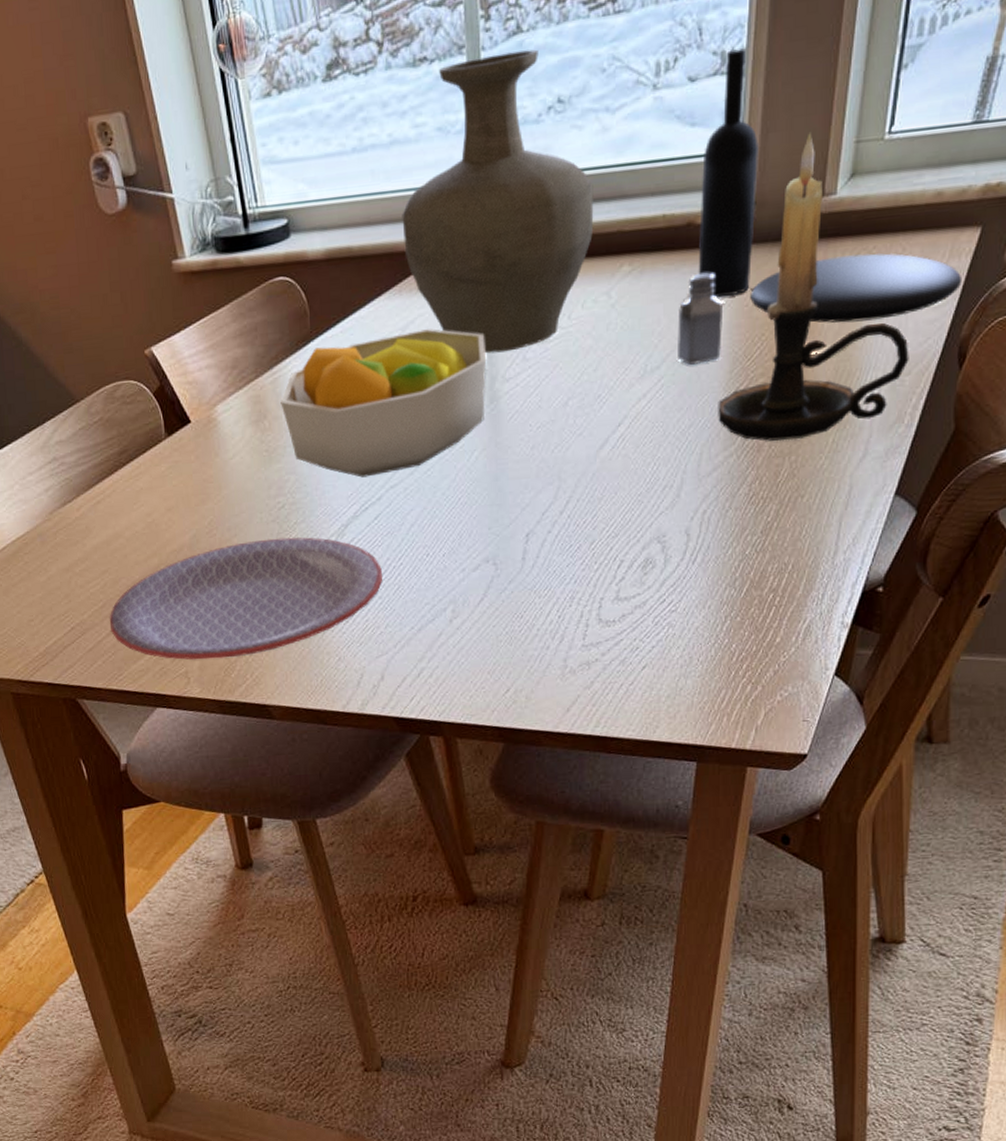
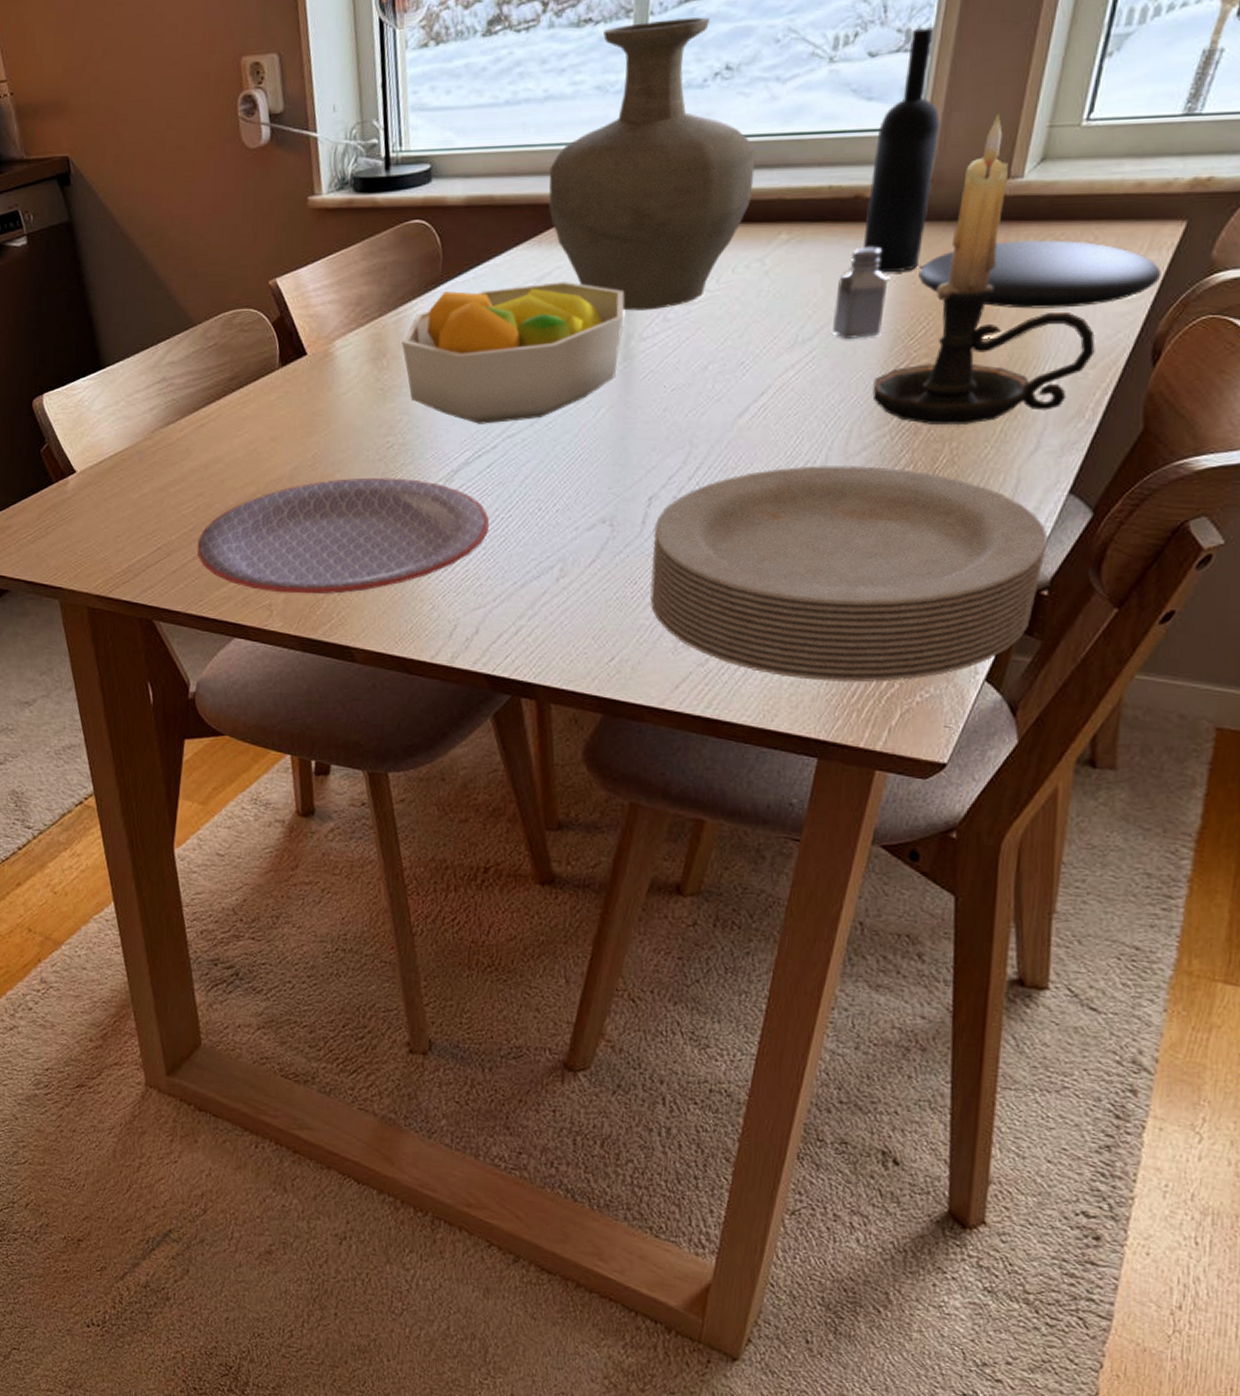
plate: none [534,485,880,691] -> present [650,466,1049,683]

